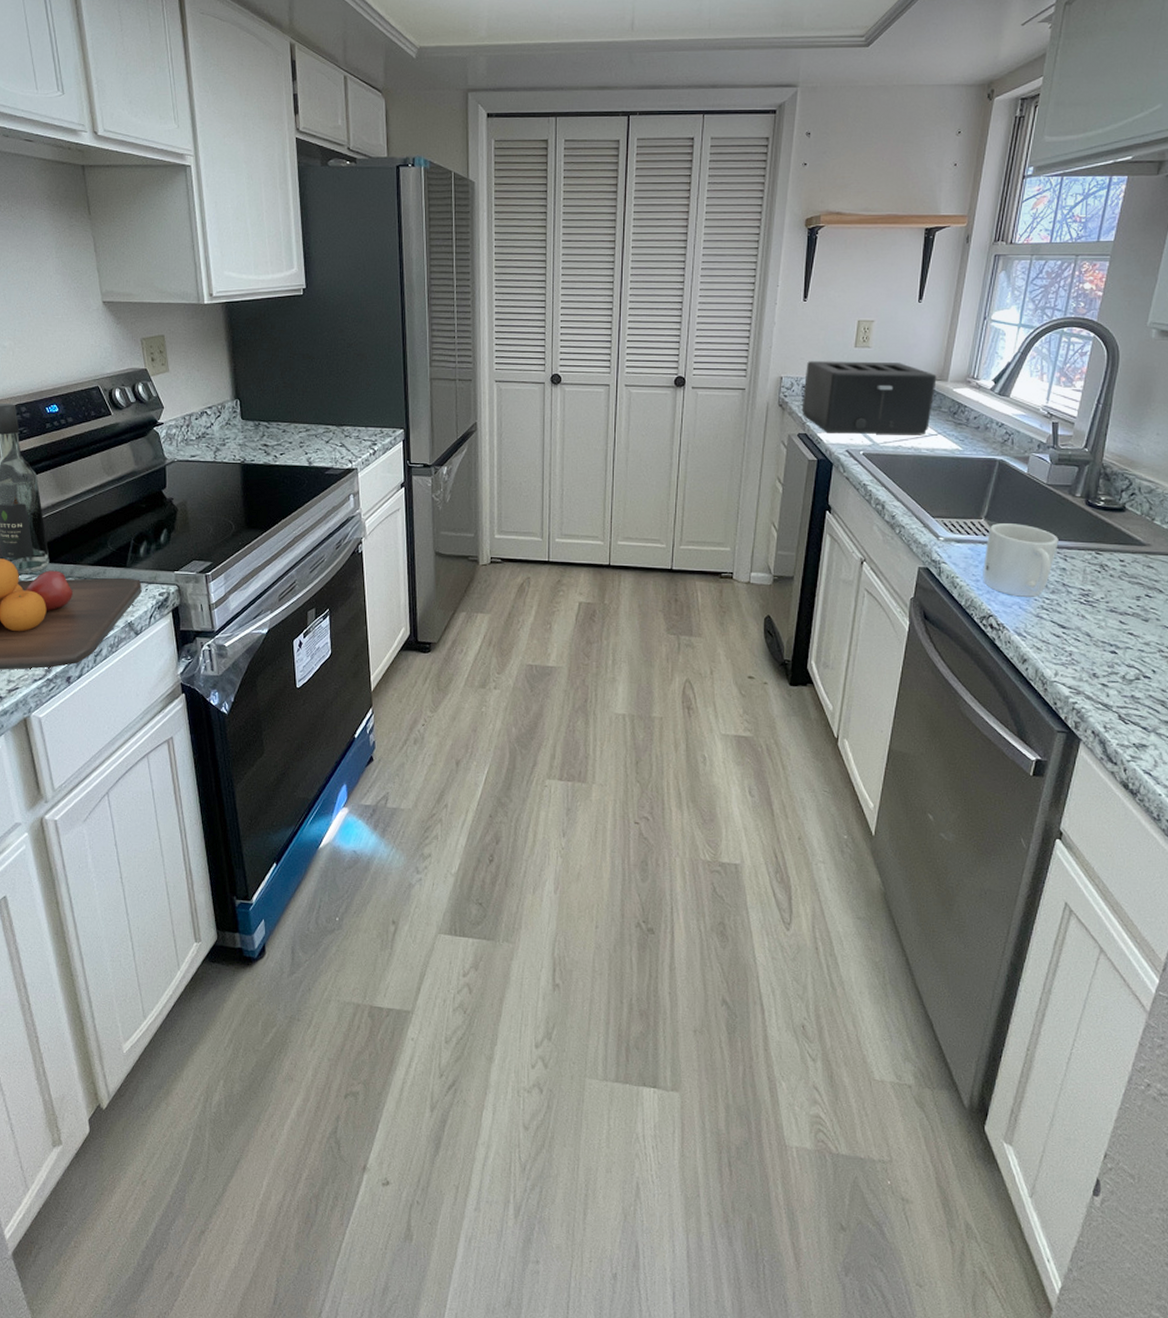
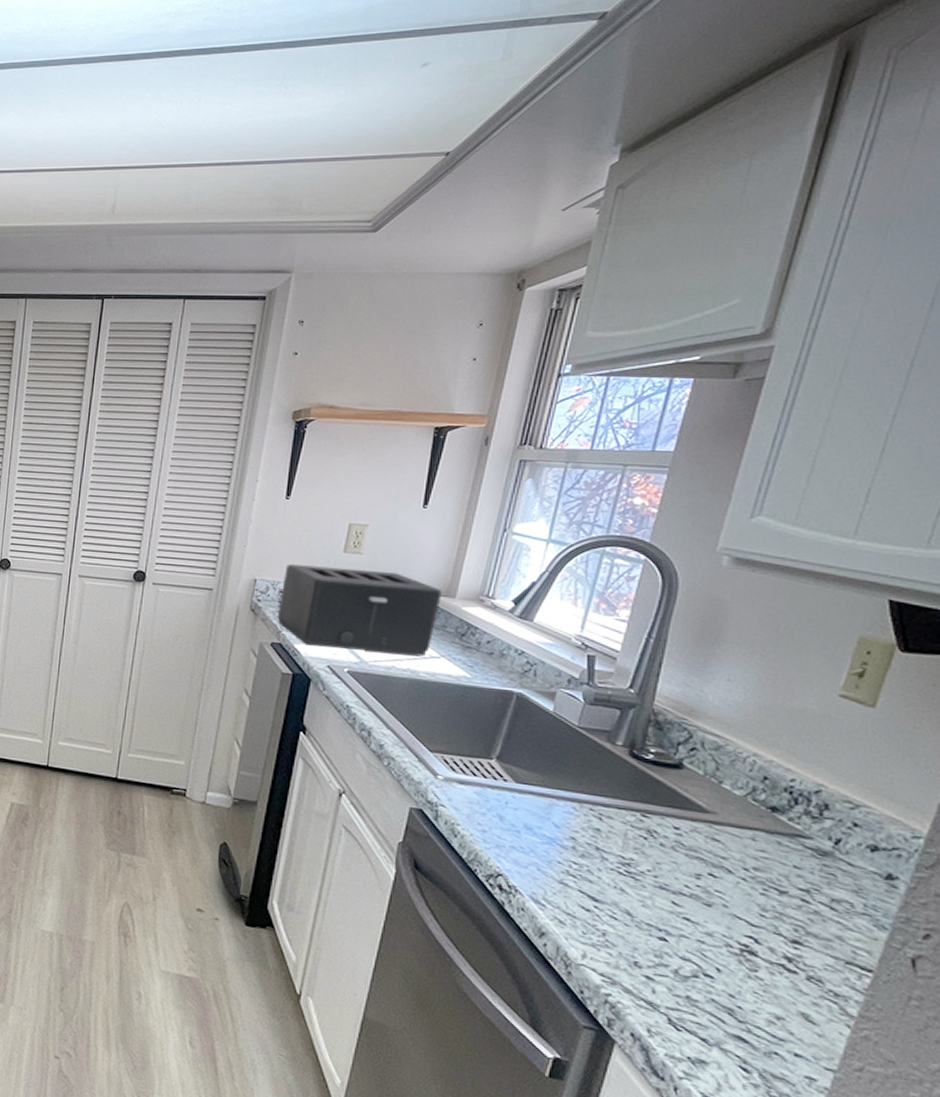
mug: present [983,523,1059,597] -> none [491,766,592,859]

